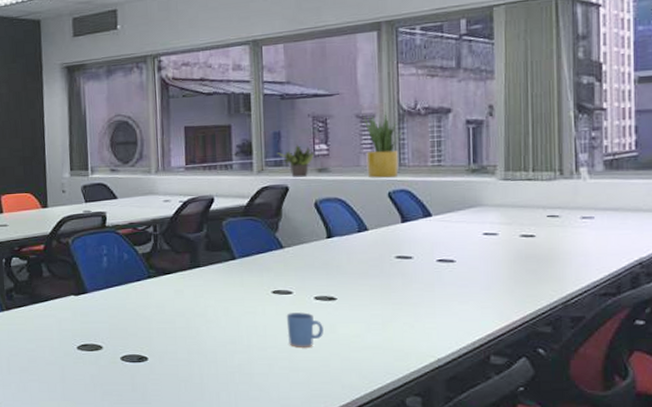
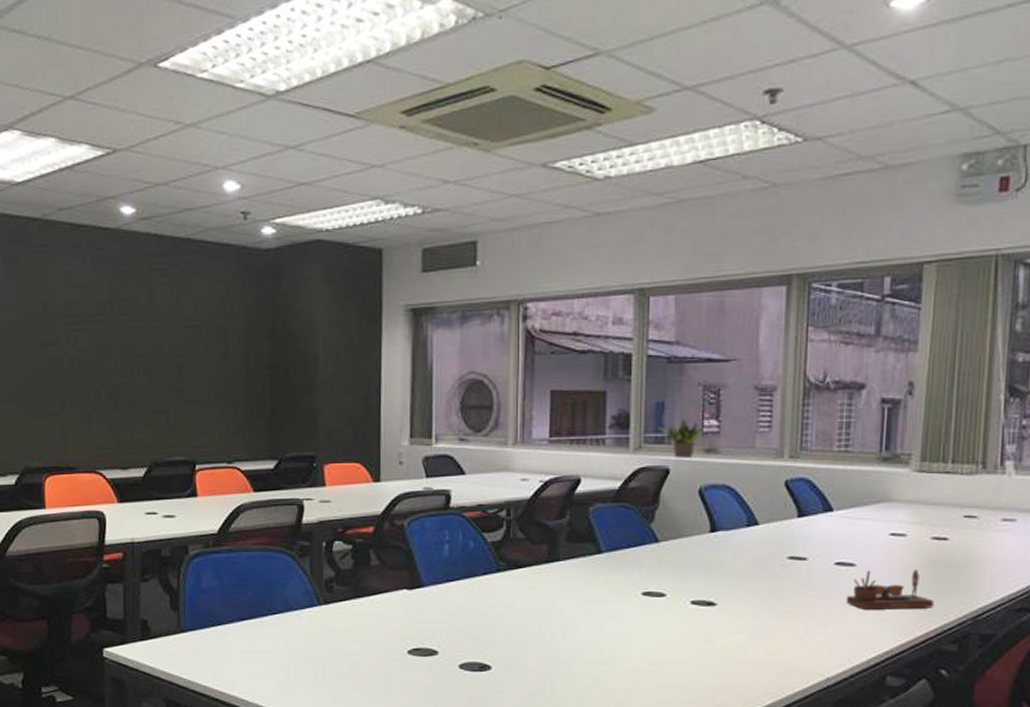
mug: present [286,312,323,347] -> none [656,619,699,660]
planter: present [363,112,403,179] -> none [762,384,807,464]
desk organizer: none [449,262,527,299] -> present [846,568,934,610]

